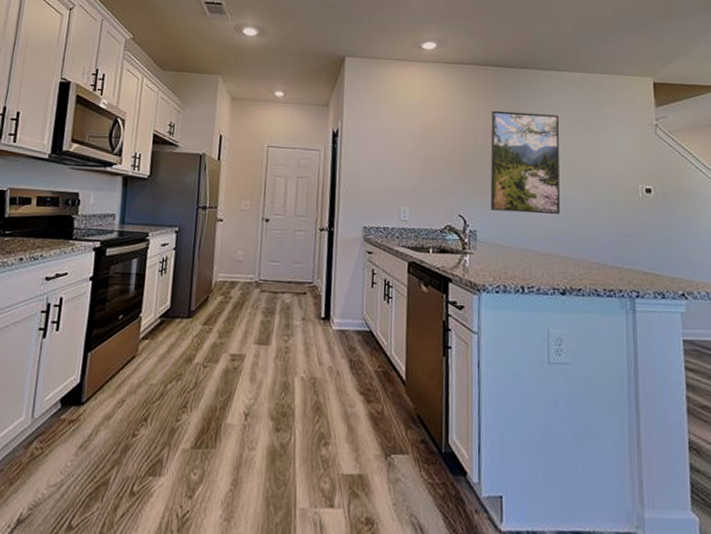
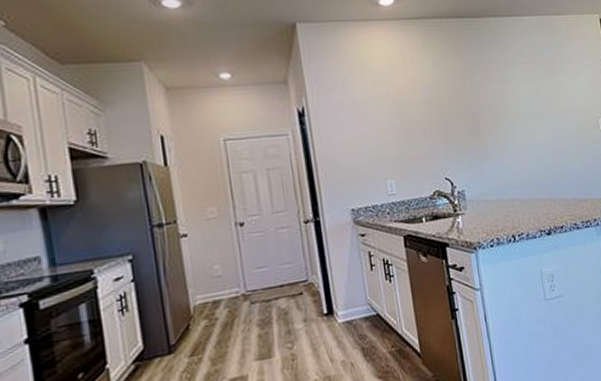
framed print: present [490,110,561,214] -> none [460,62,537,167]

